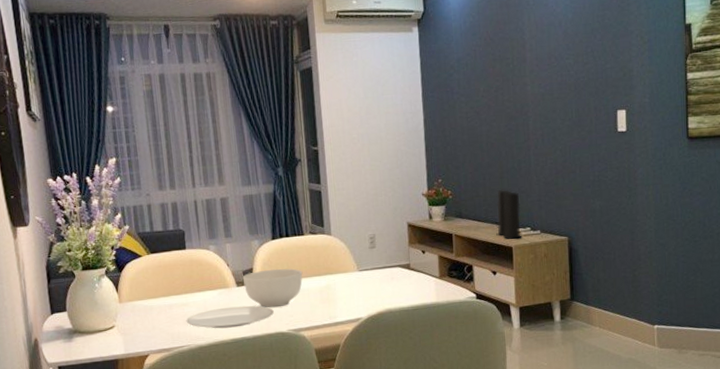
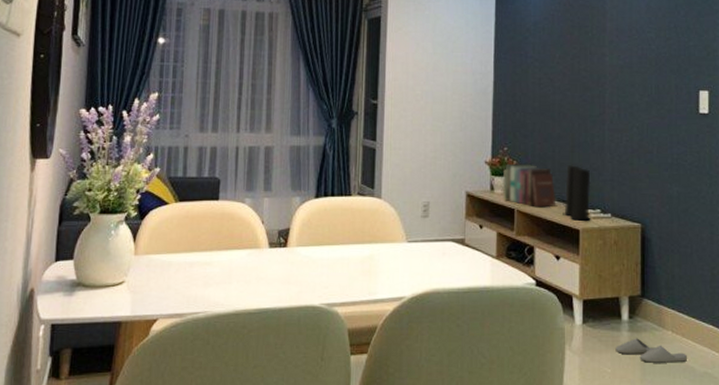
plate: present [186,305,274,329] -> none [206,271,307,295]
bowl: present [242,268,303,308] -> none [277,231,345,275]
books: none [439,192,490,231] -> present [502,163,556,208]
slippers: none [550,335,613,355] -> present [615,338,687,363]

